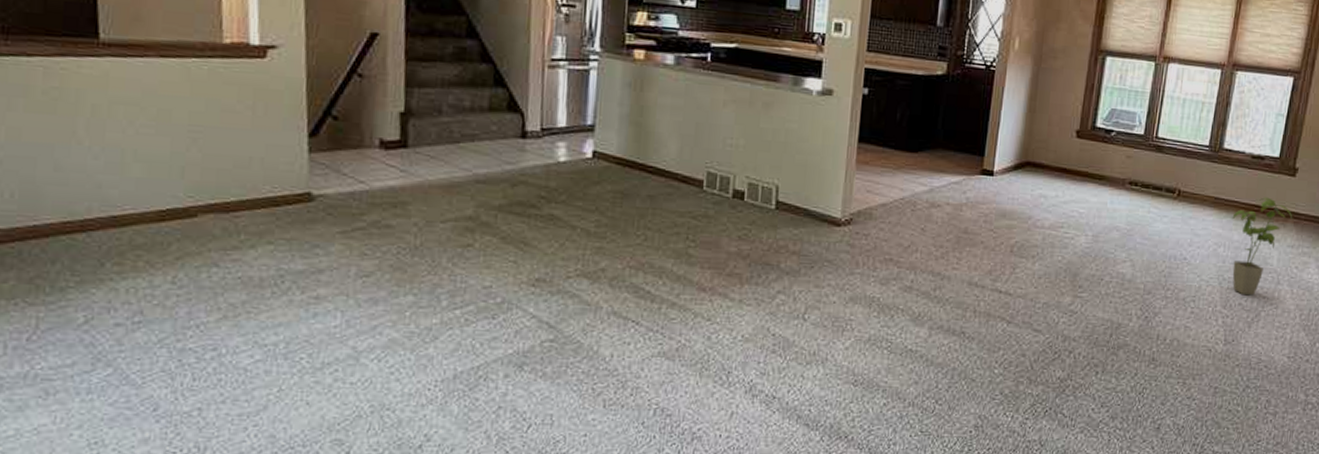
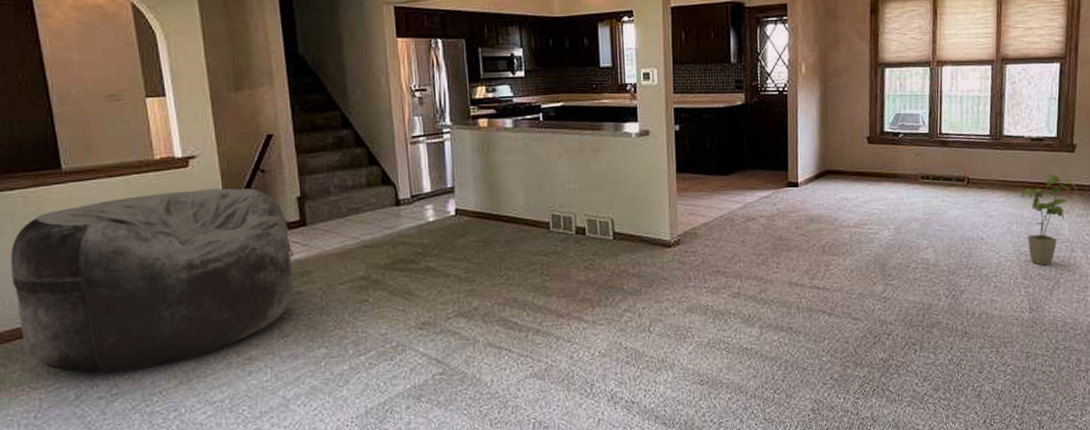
bean bag chair: none [15,84,388,296] -> present [10,188,294,373]

